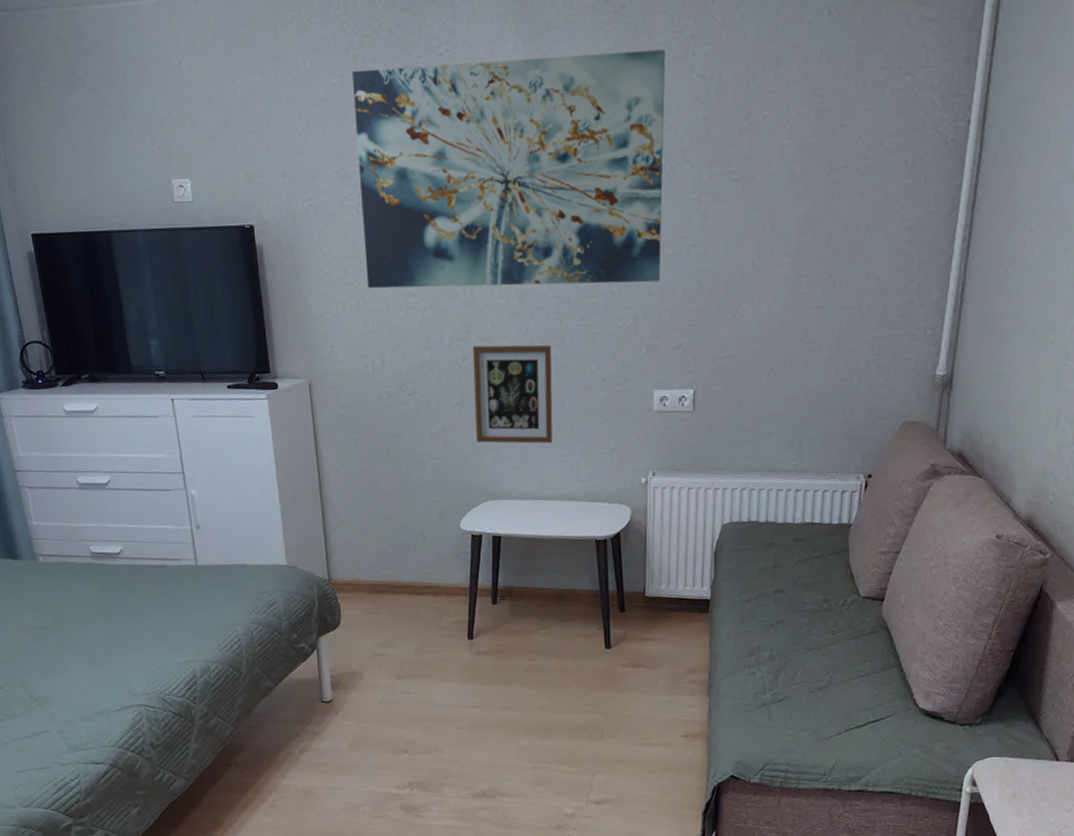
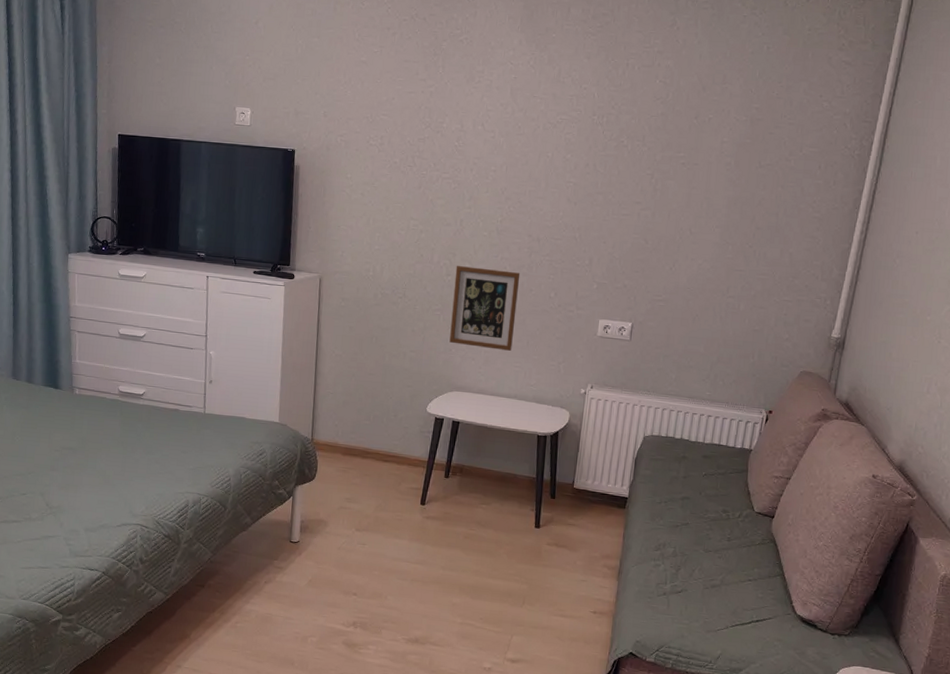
wall art: present [351,50,666,289] -> none [379,44,637,234]

